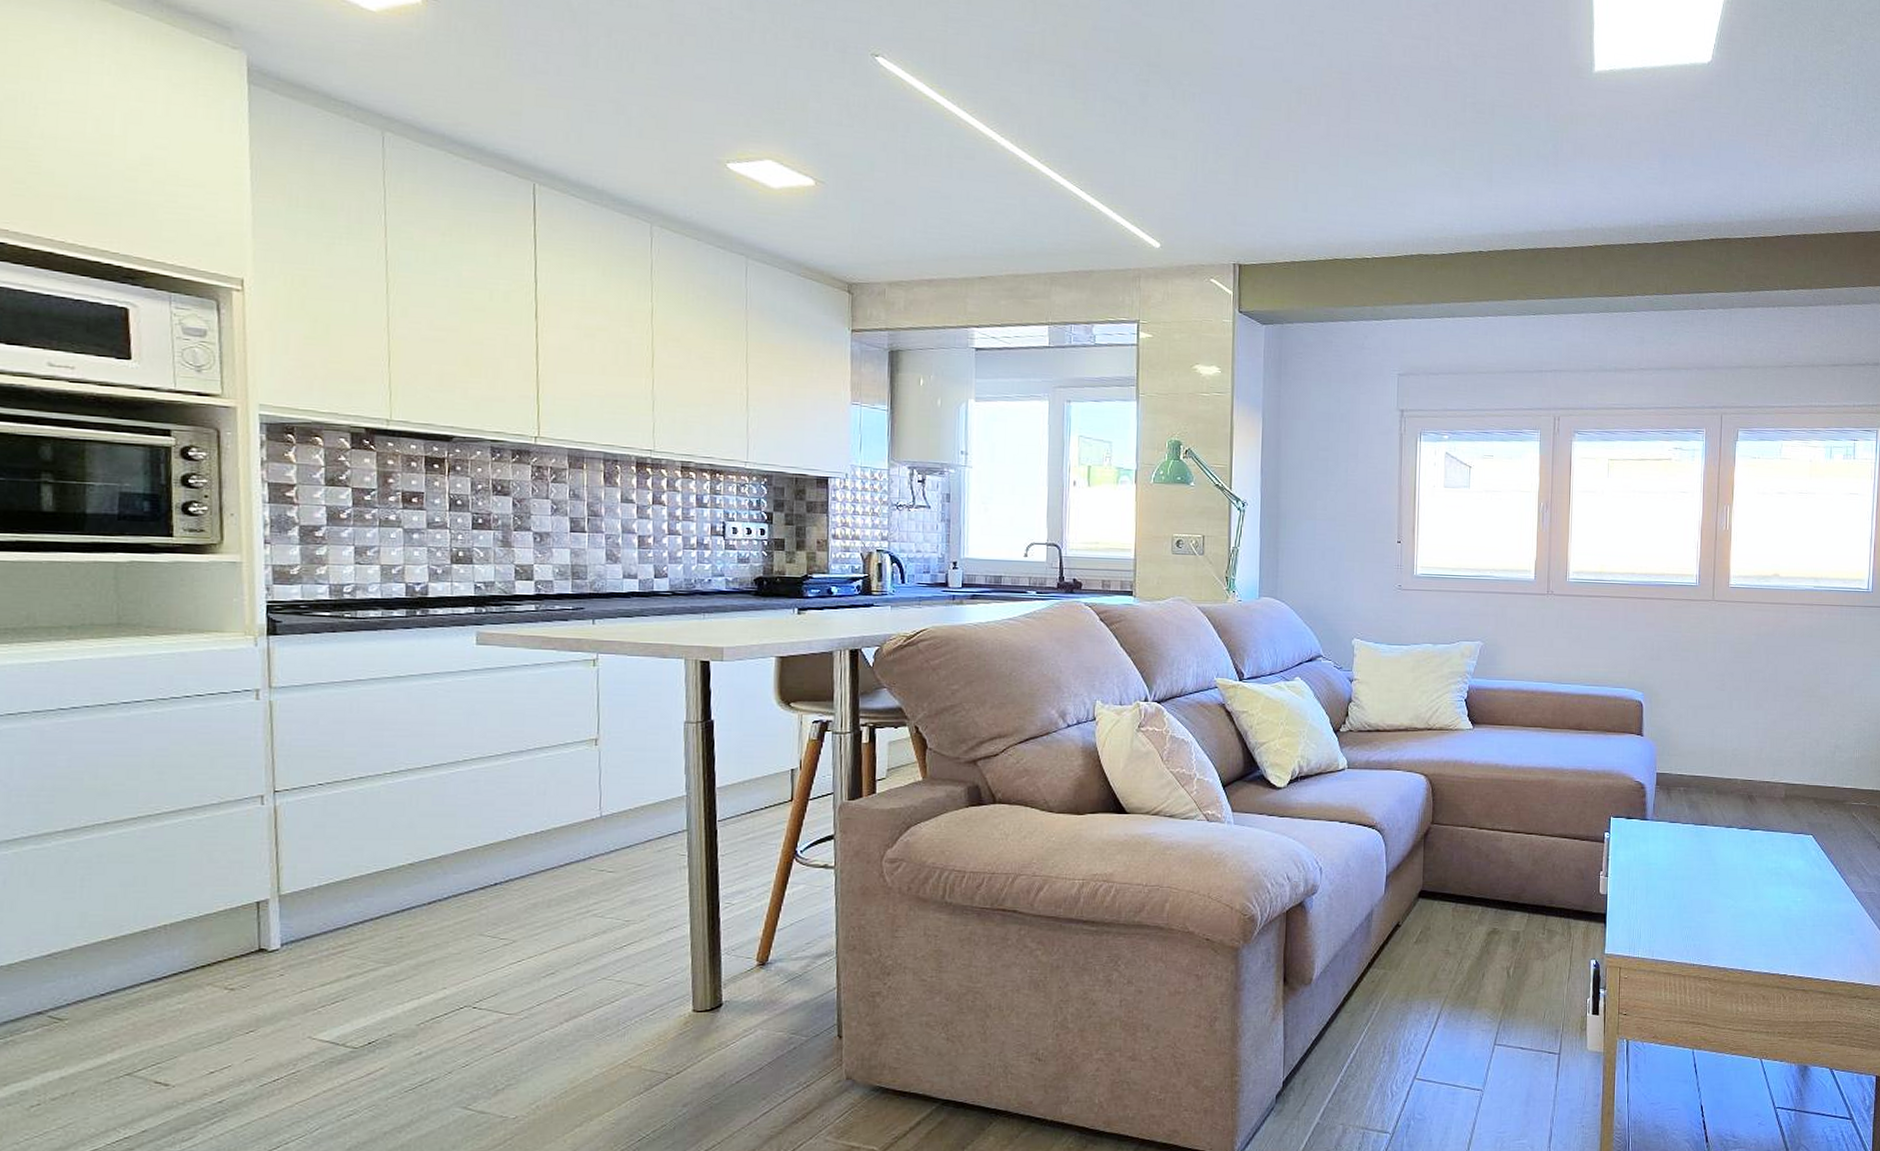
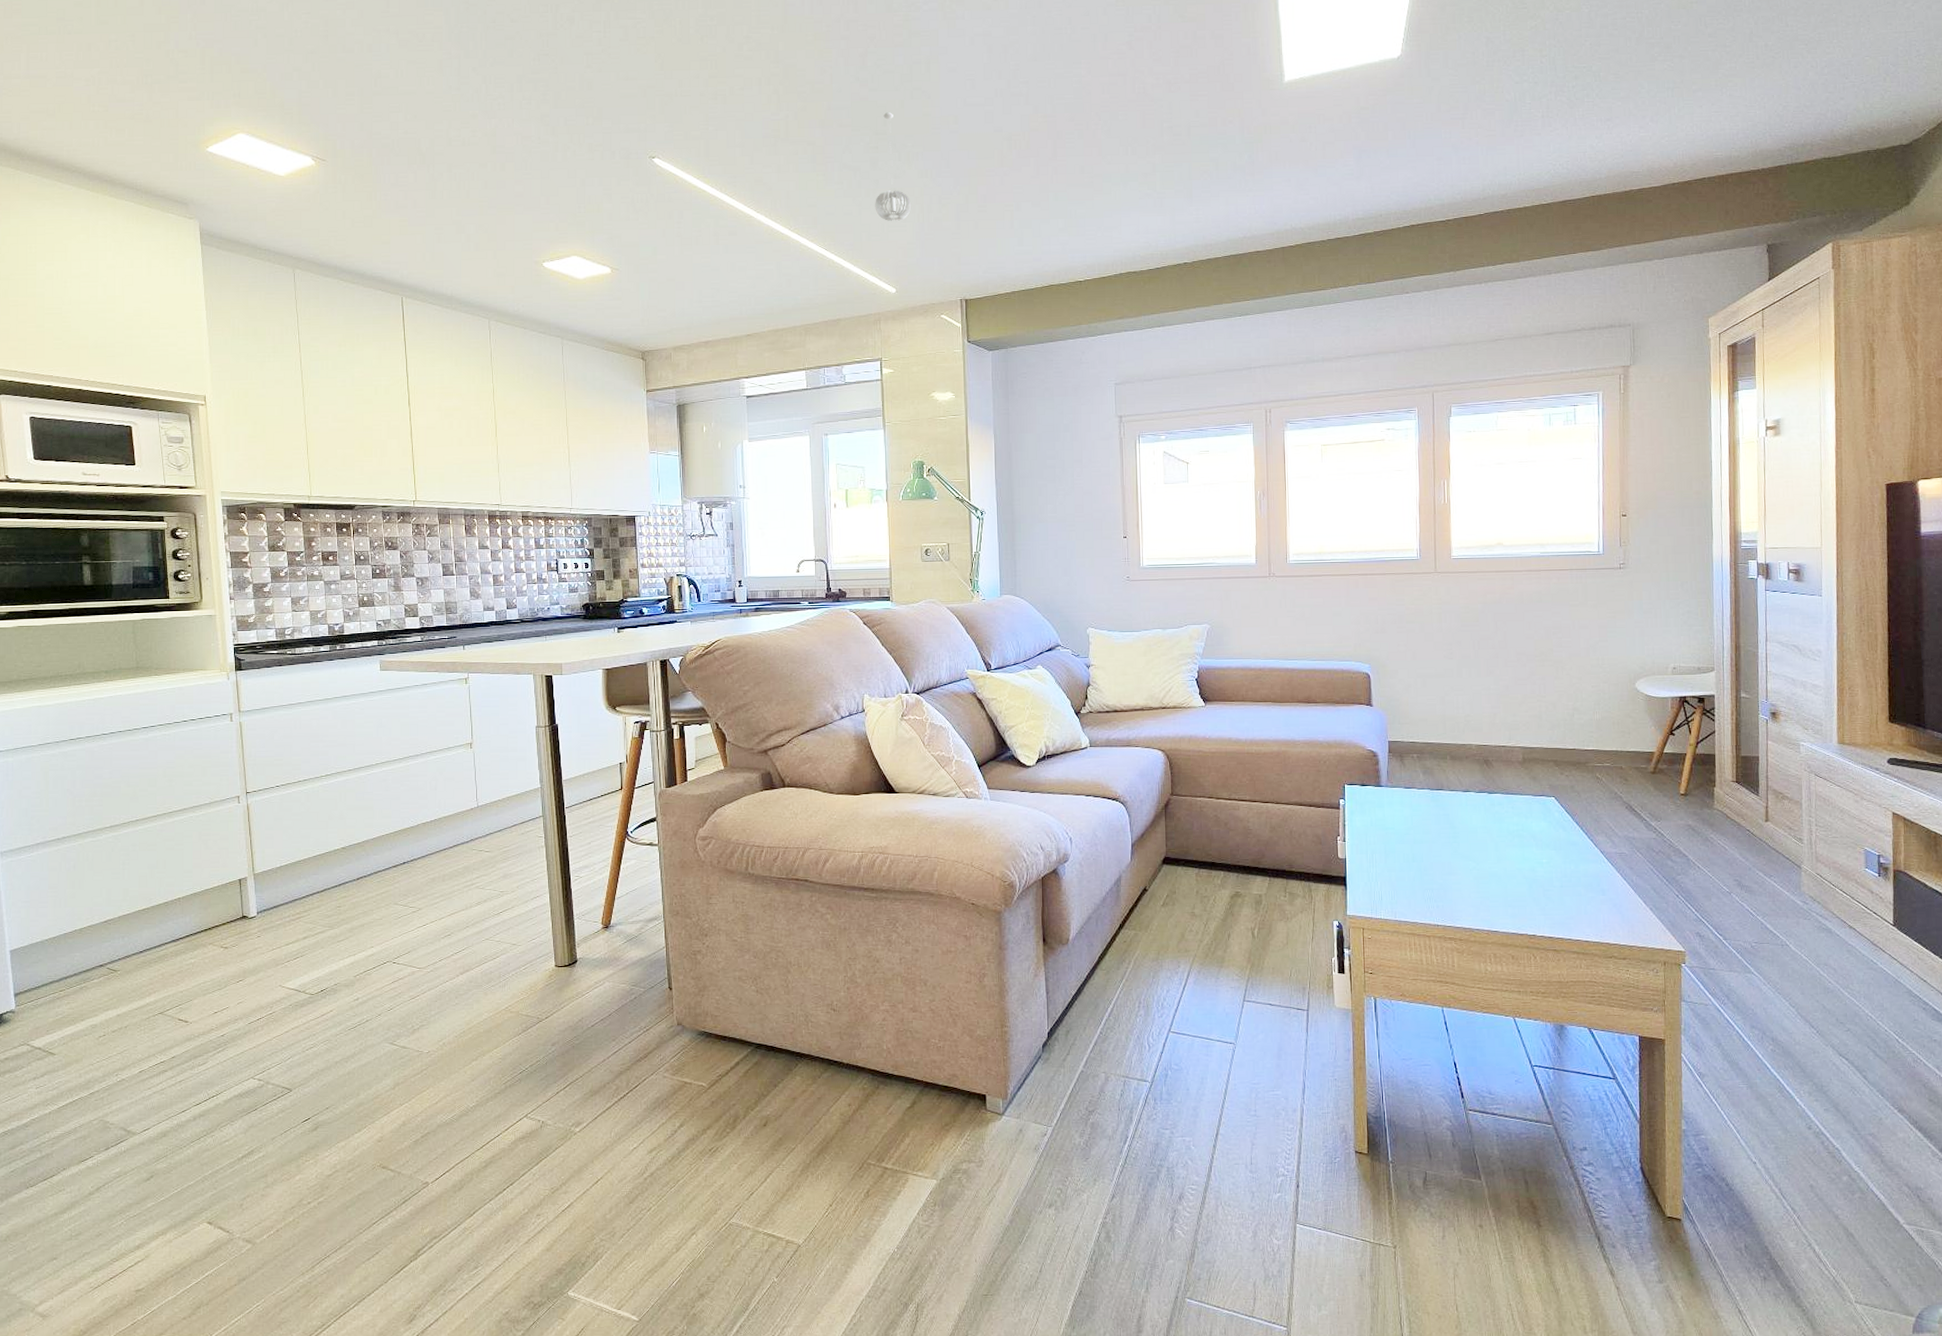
pendant light: none [1141,42,1184,167] -> present [875,112,912,221]

